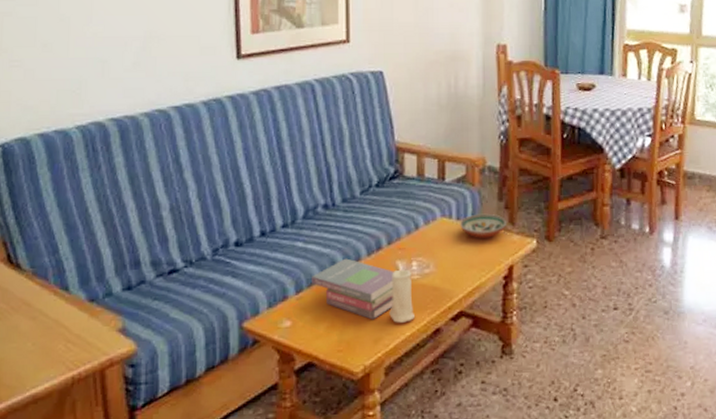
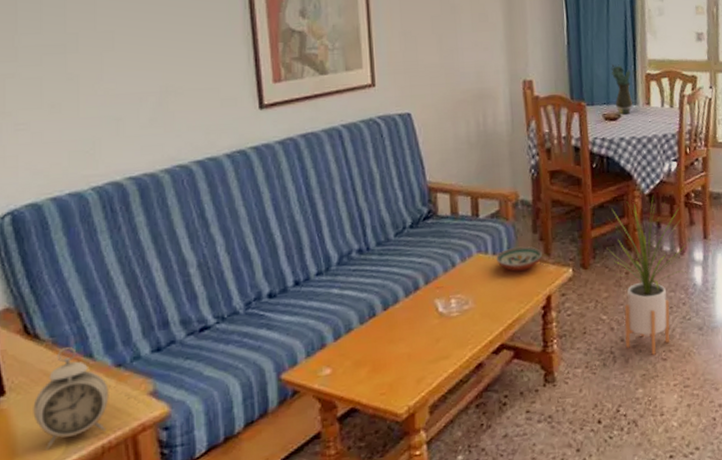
alarm clock: none [11,279,82,376] -> present [33,347,109,450]
books: present [312,258,394,320] -> none [350,301,434,361]
candle: present [389,268,416,323] -> none [430,306,457,361]
house plant: none [573,170,657,336] -> present [606,195,688,355]
vase: none [587,33,608,85] -> present [610,64,633,115]

